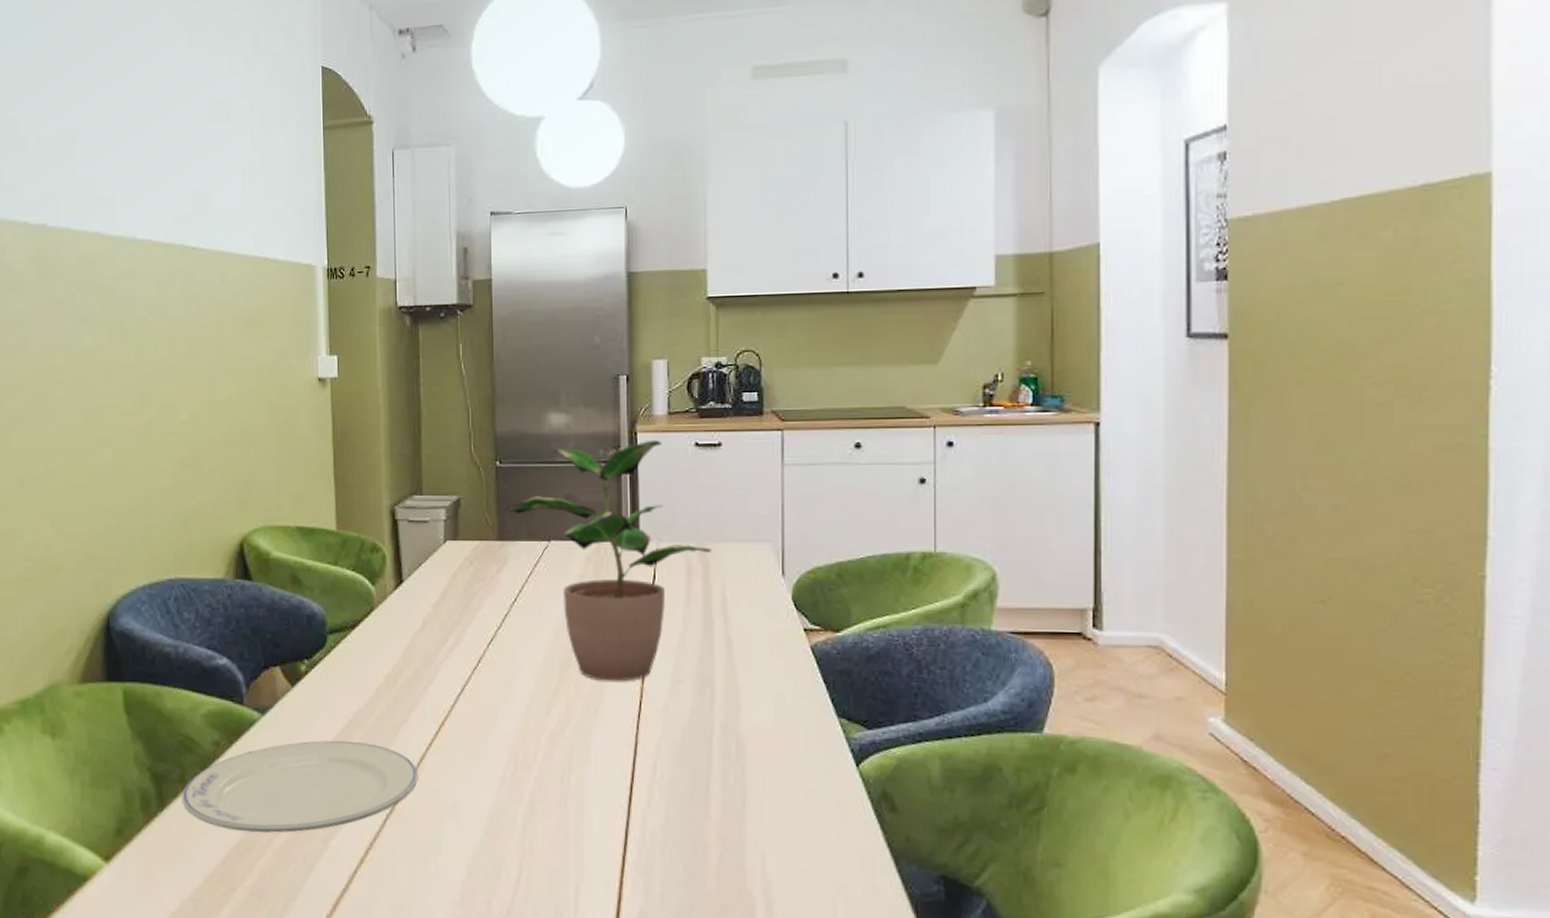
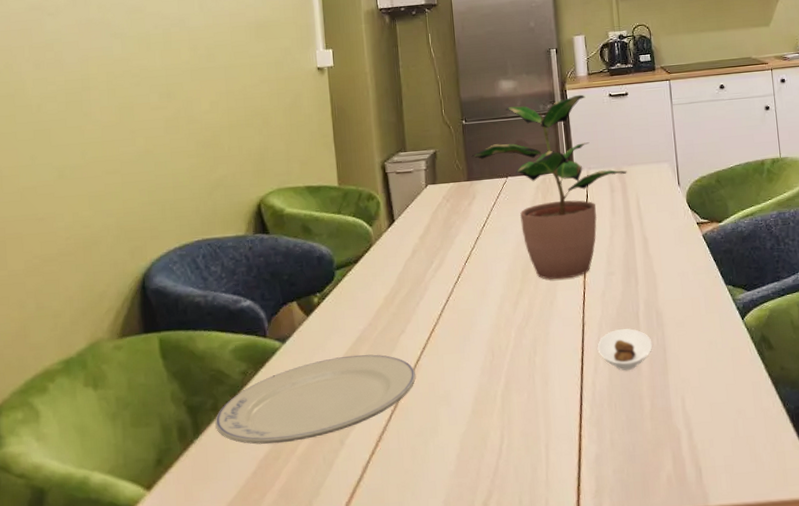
saucer: none [652,755,728,811] -> present [597,328,653,371]

